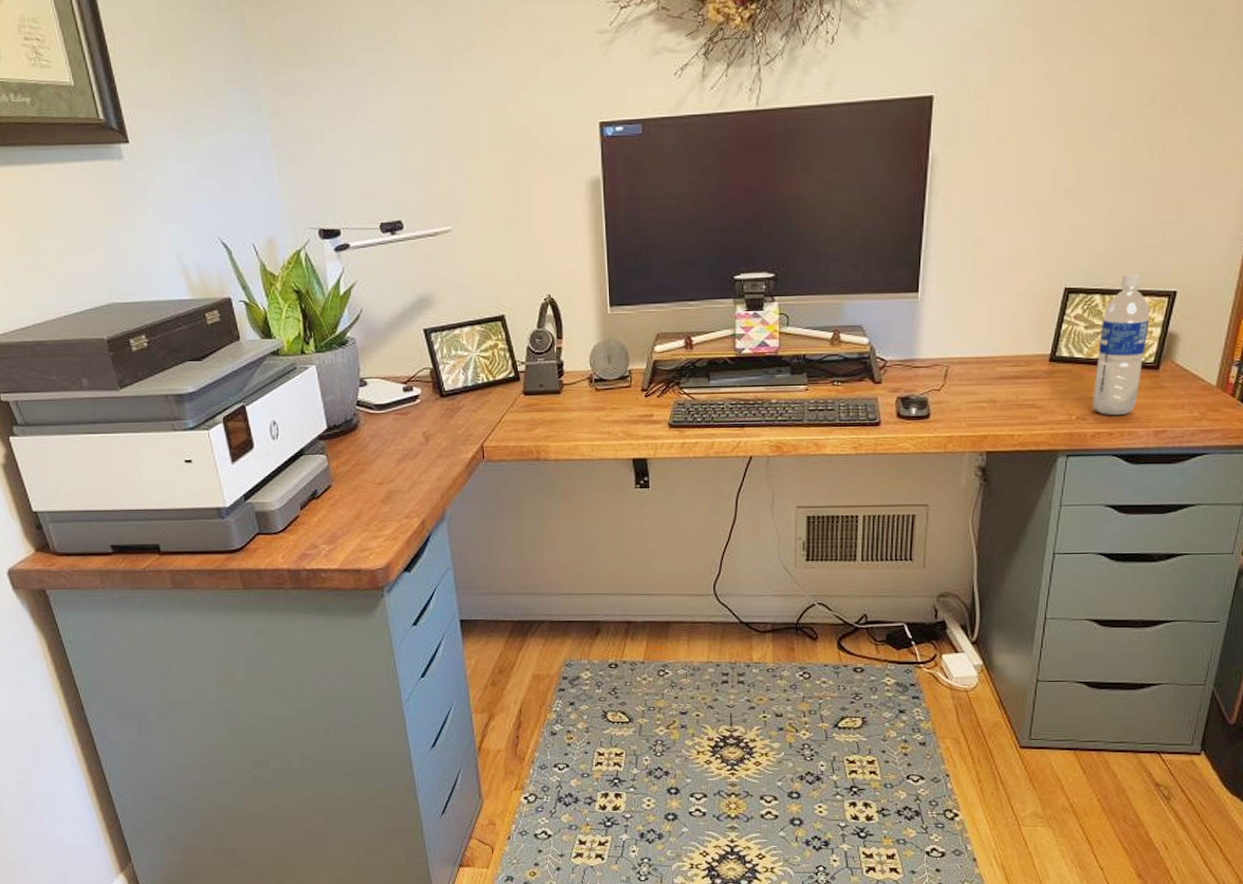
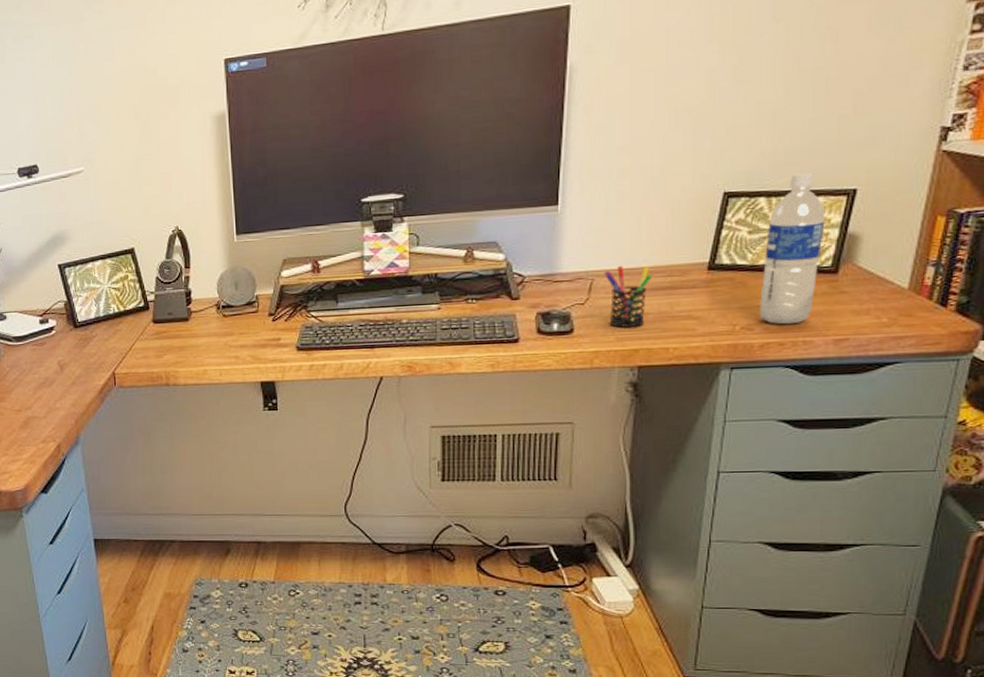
pen holder: none [959,354,1001,414] -> present [604,265,652,328]

